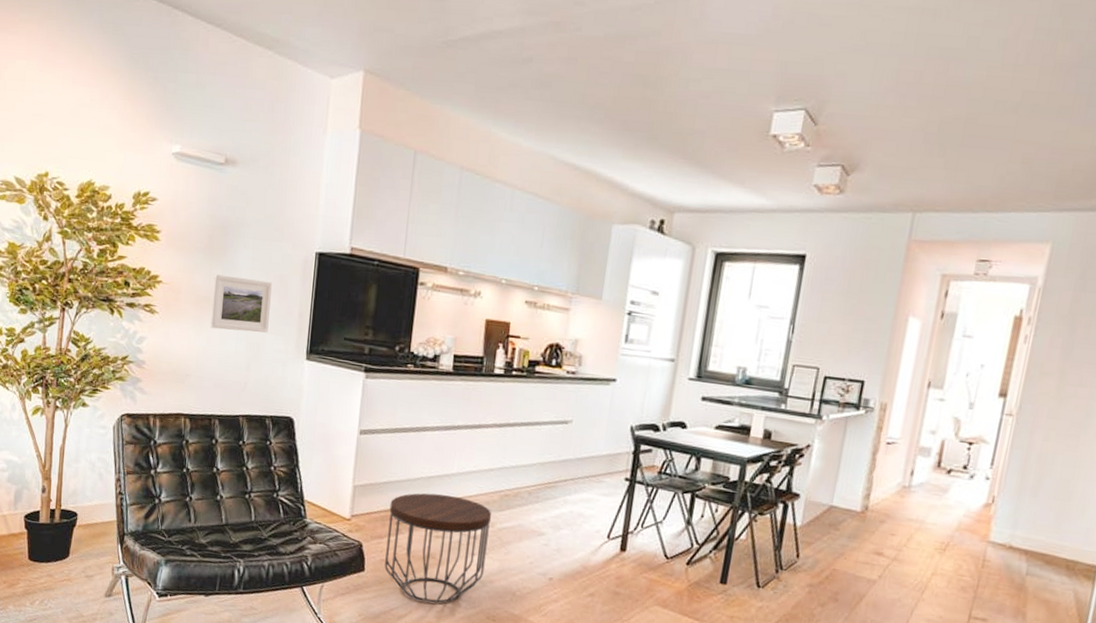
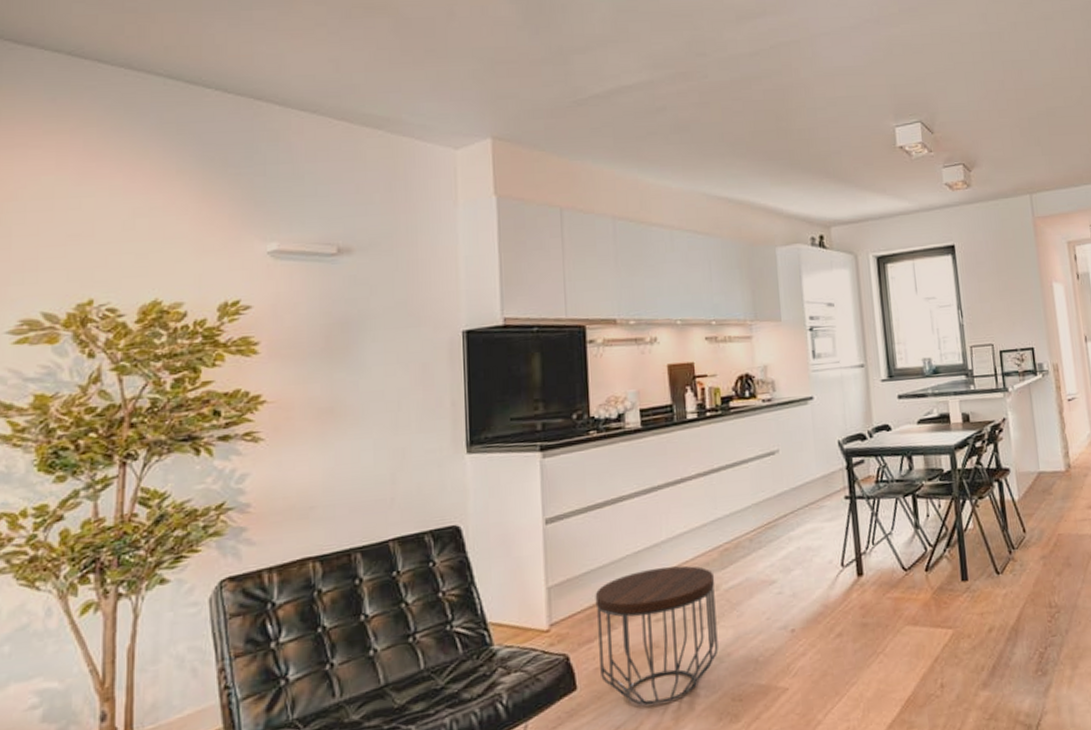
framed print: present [210,274,273,333] -> none [336,373,415,443]

